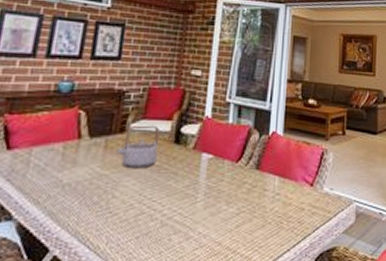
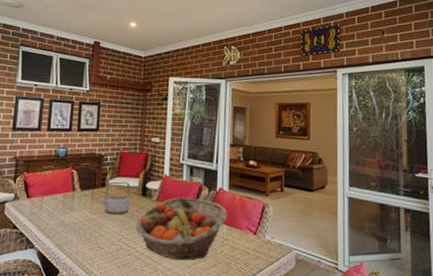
fruit basket: none [163,143,281,224] -> present [135,197,228,261]

